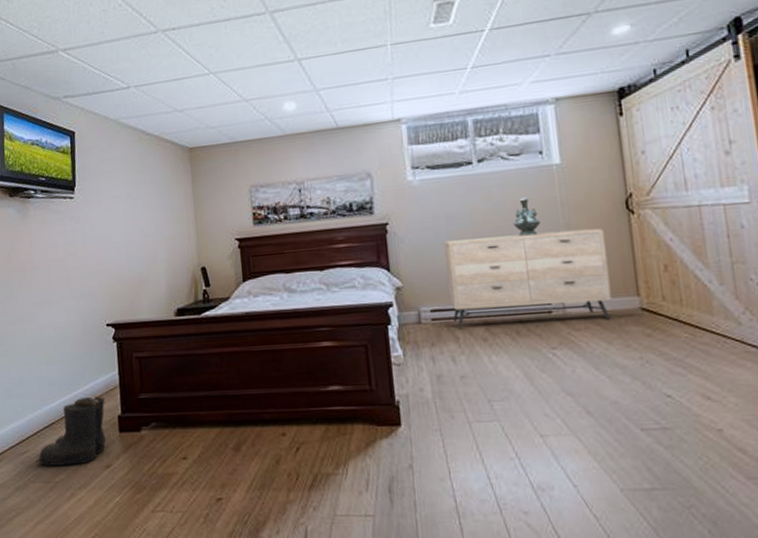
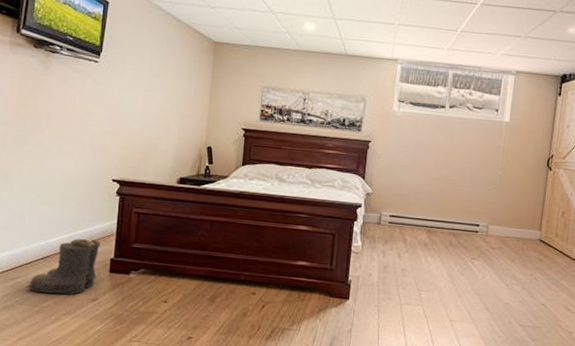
dresser: present [443,228,612,328] -> none [405,164,528,245]
decorative urn: present [513,197,541,236] -> none [465,142,485,172]

